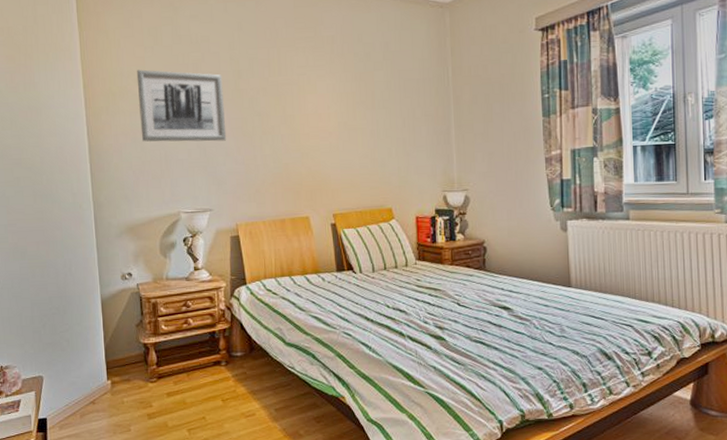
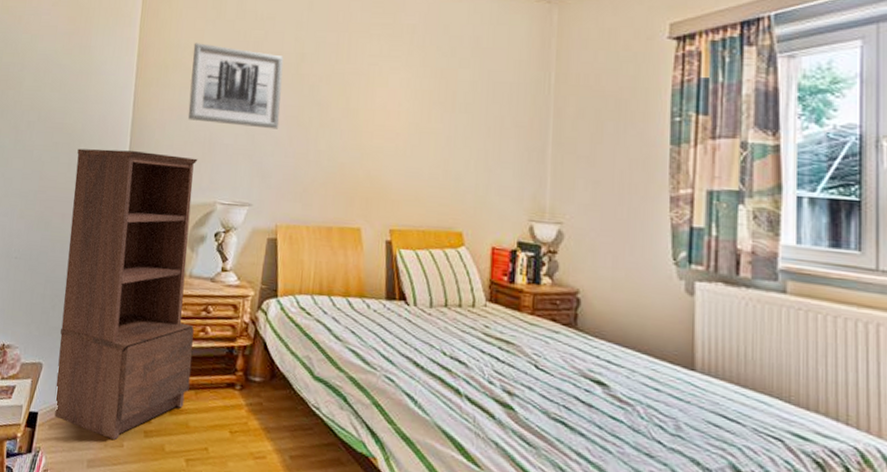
shelving unit: none [40,175,181,427] -> present [54,148,198,440]

